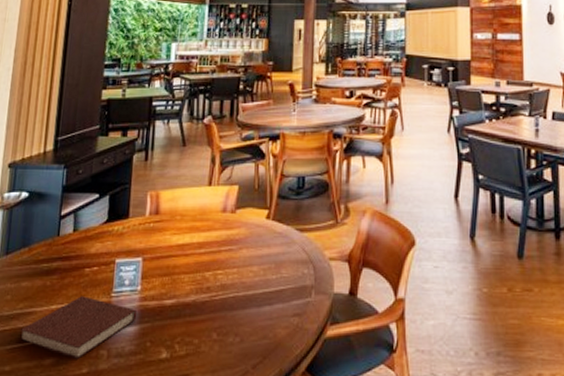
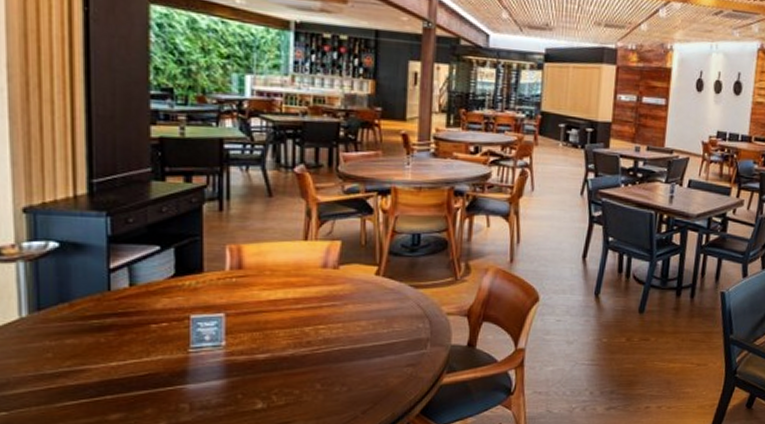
notebook: present [21,296,137,359] -> none [72,352,223,413]

